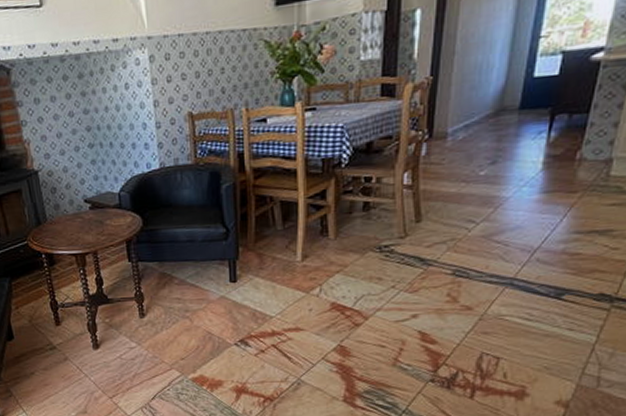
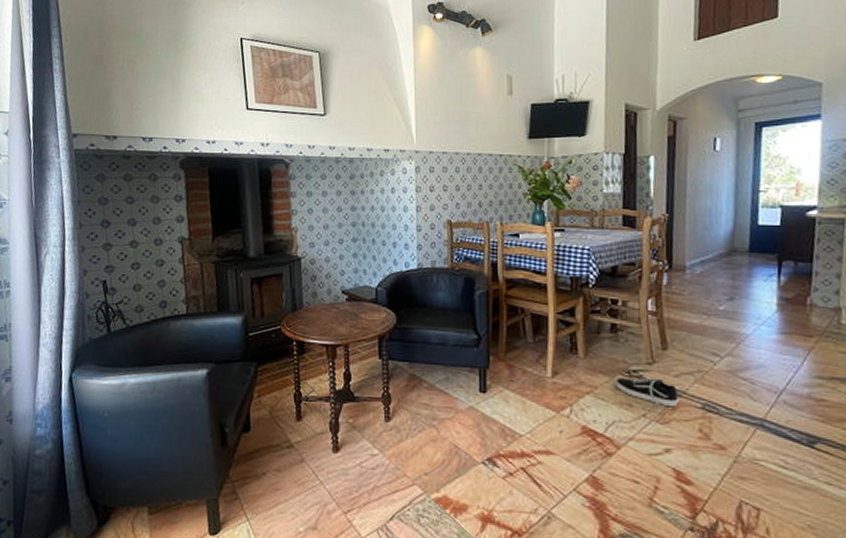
shoe: none [366,250,431,278] -> present [616,378,680,408]

